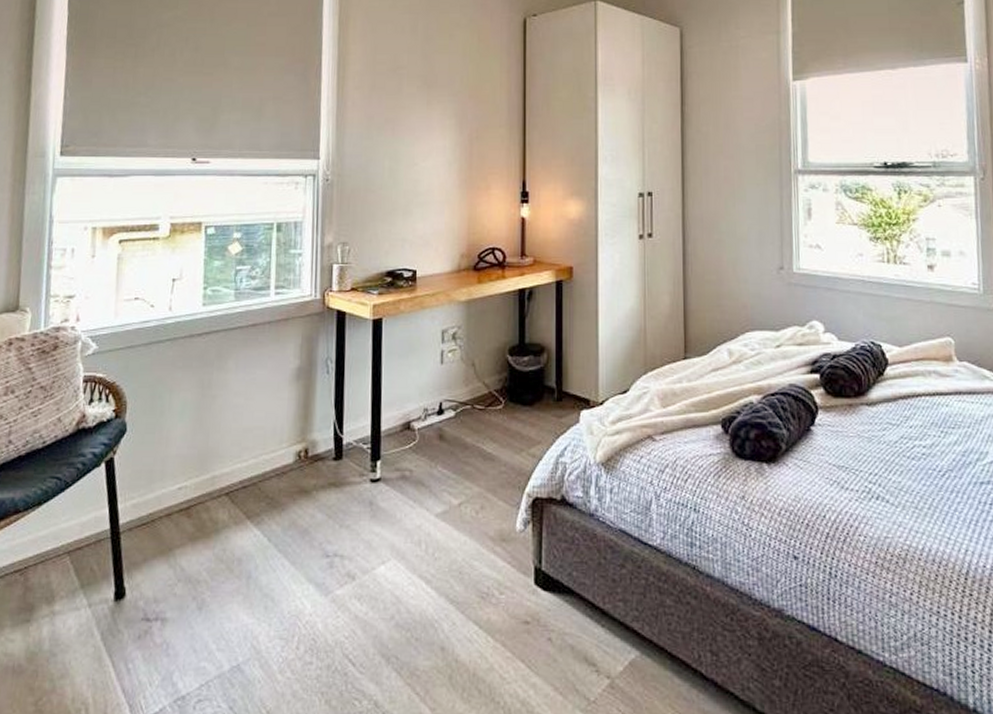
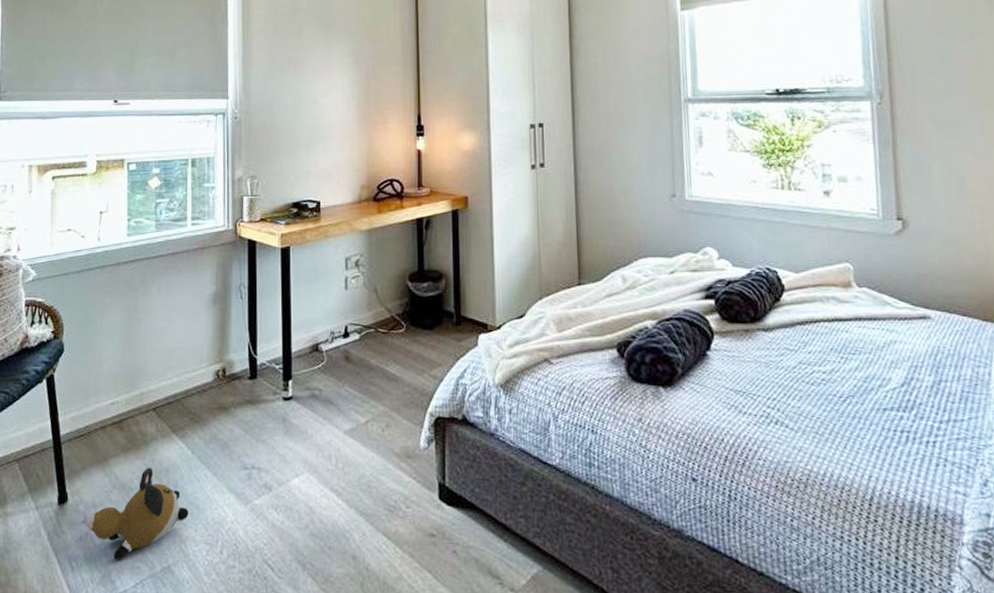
plush toy: none [145,557,263,660] -> present [86,467,189,560]

